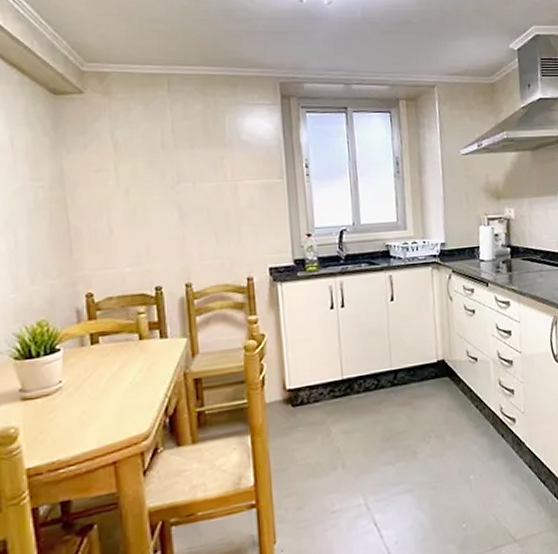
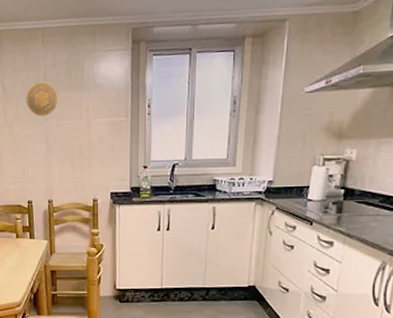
decorative plate: none [147,137,193,178] -> present [26,82,58,116]

